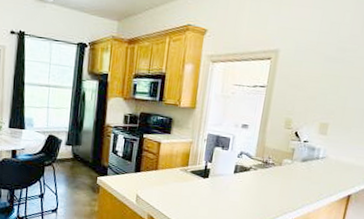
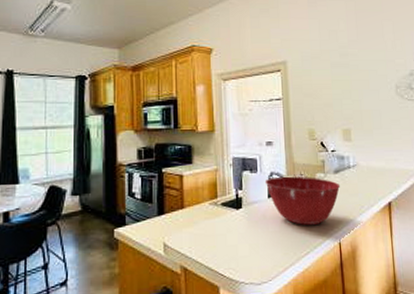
mixing bowl: none [233,156,305,203] -> present [264,176,341,226]

